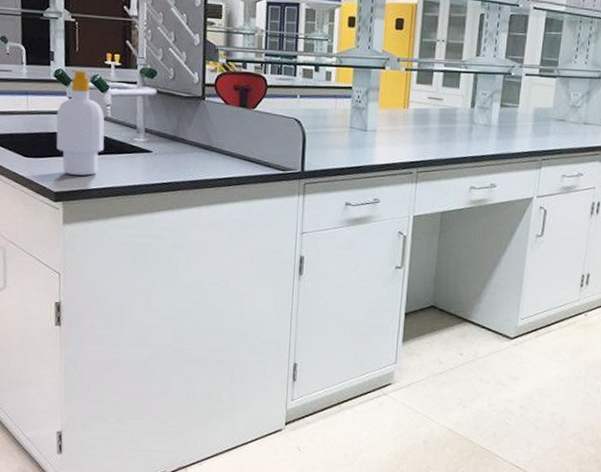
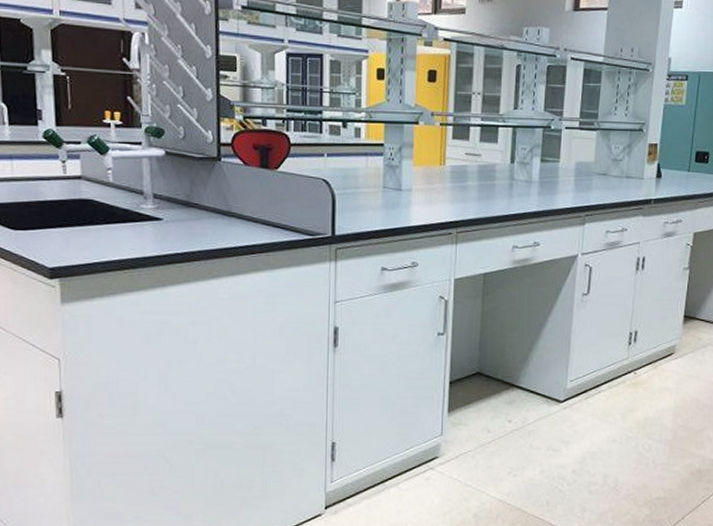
soap bottle: present [56,69,105,176] -> none [47,129,107,248]

